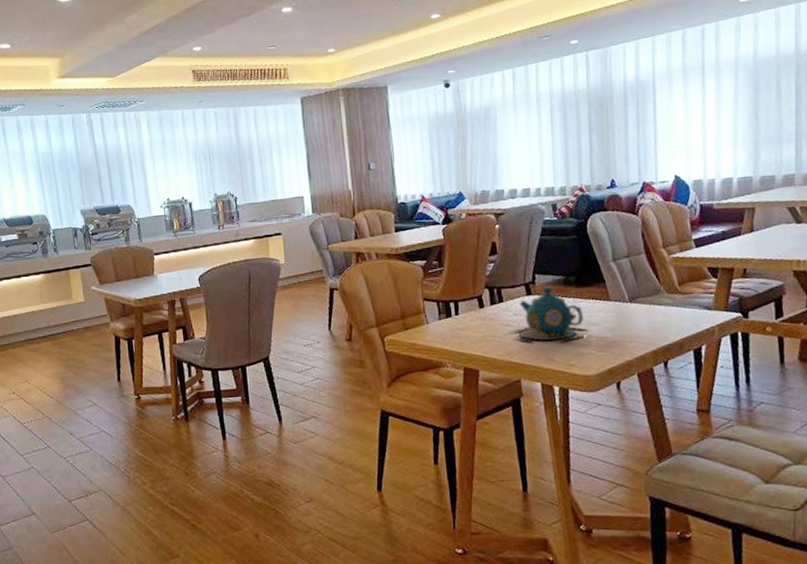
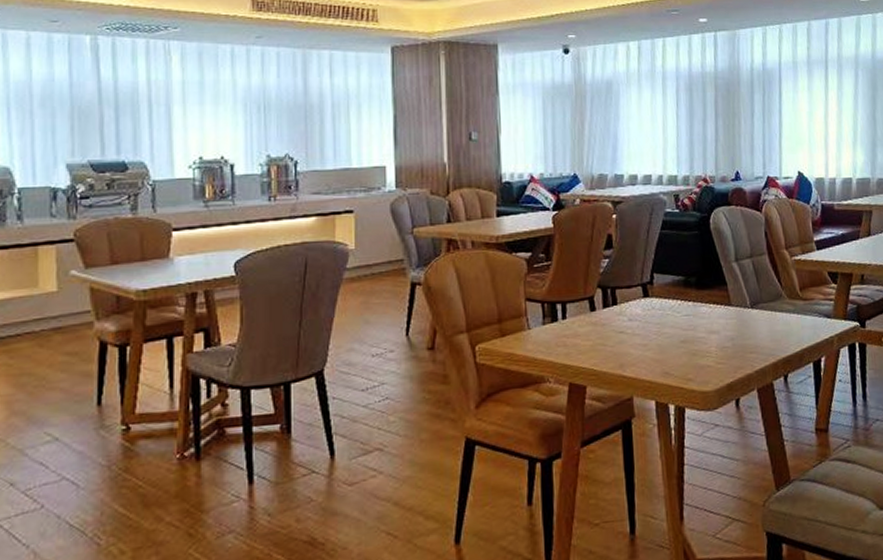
teapot: present [509,286,586,343] -> none [623,287,705,354]

